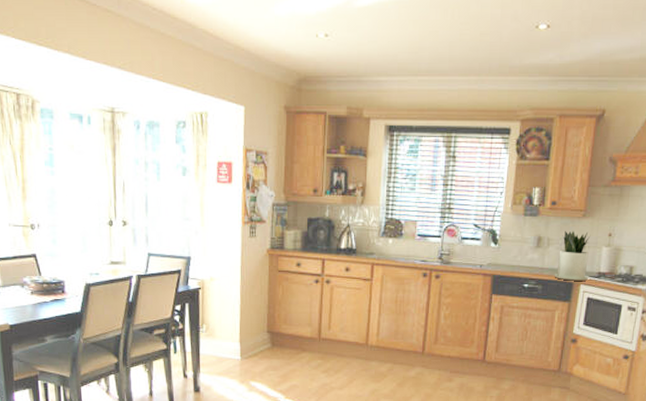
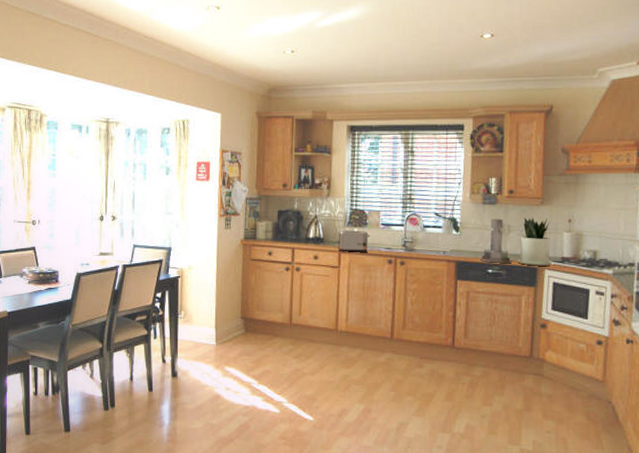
toaster: none [371,241,405,266] -> present [338,230,370,253]
paper towel holder: none [517,231,548,278] -> present [480,219,511,264]

